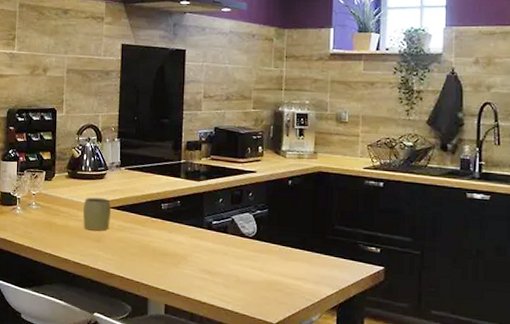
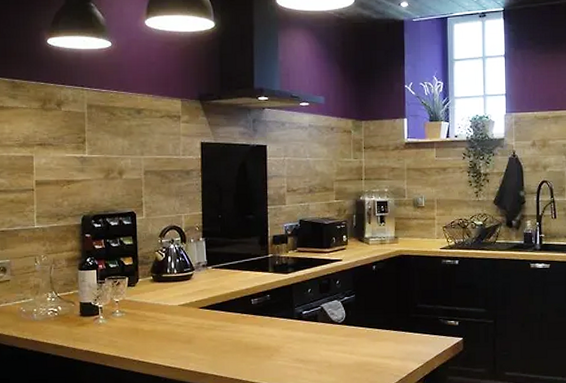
mug: present [83,197,111,231] -> none [171,299,201,333]

